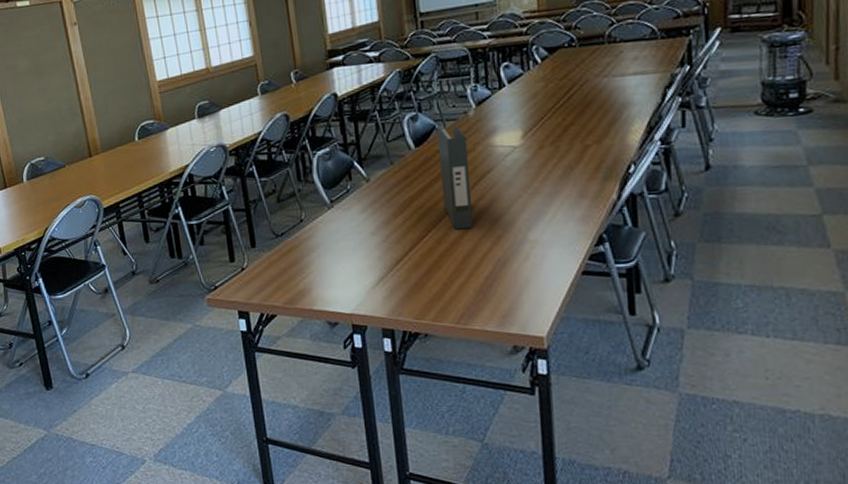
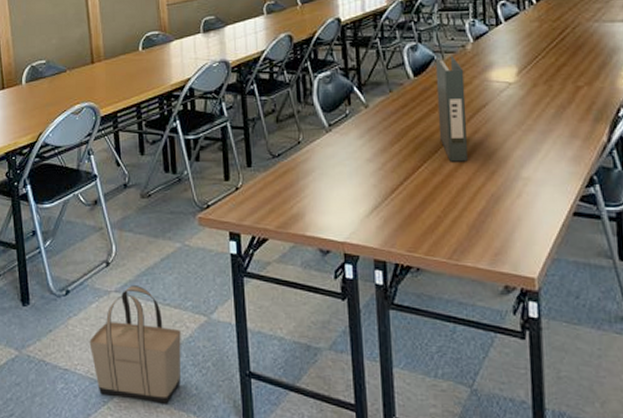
shopping bag: none [112,365,202,471] -> present [89,285,181,404]

